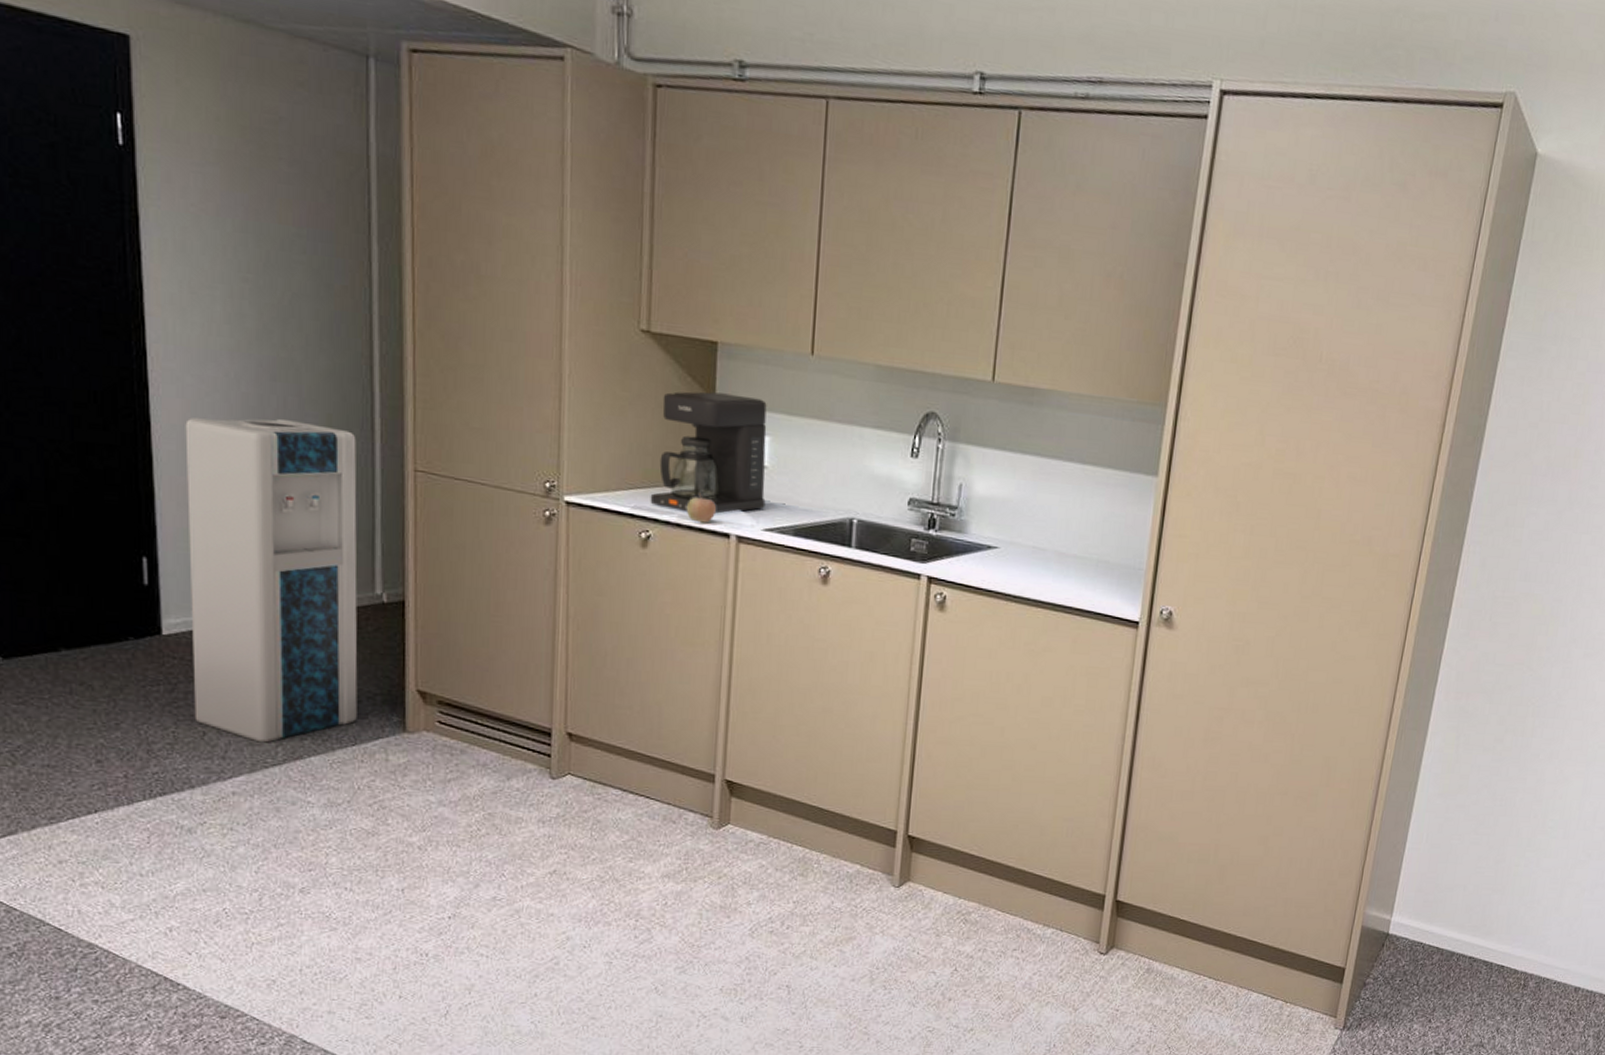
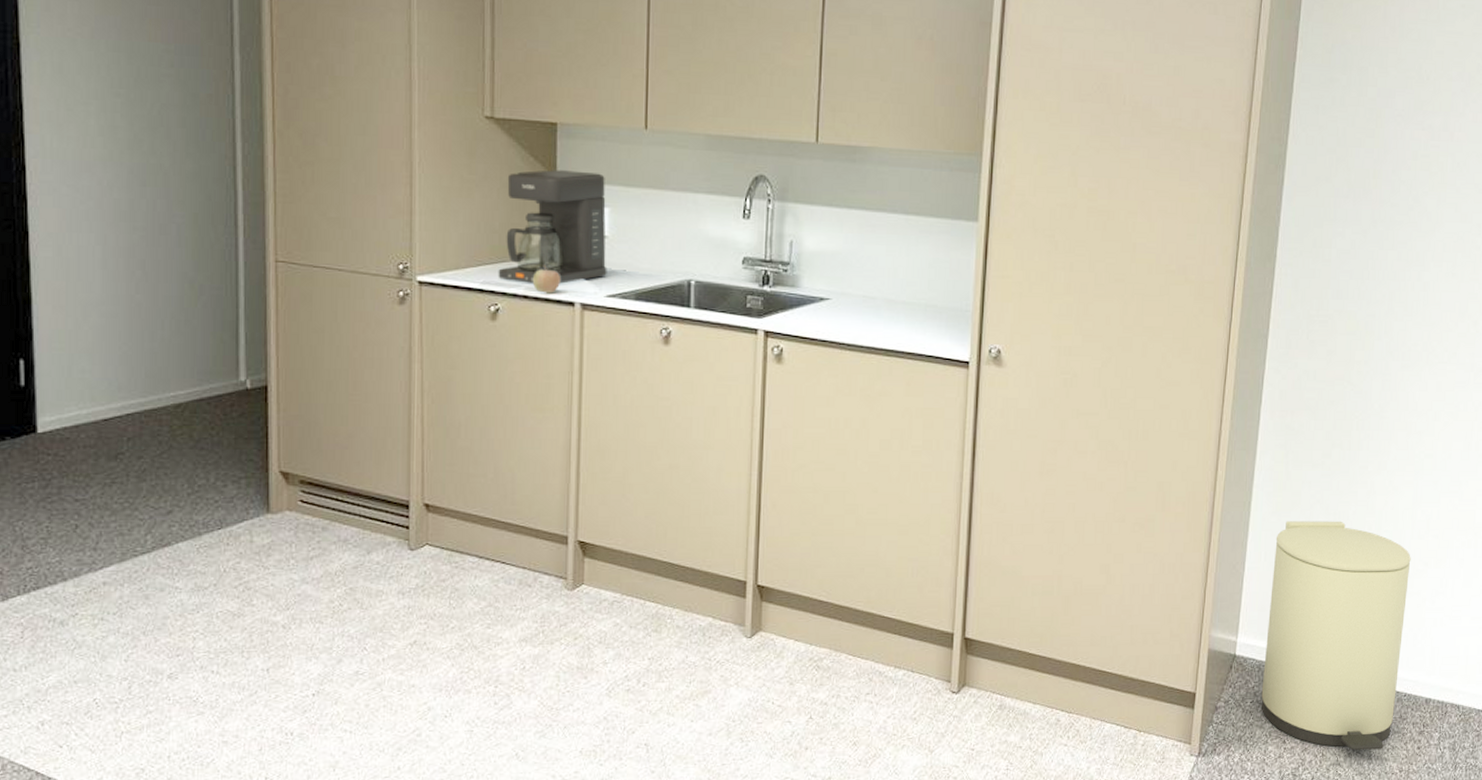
water cooler: present [185,417,358,743] -> none [61,220,223,532]
pedal bin: none [1410,804,1575,1034] -> present [1261,521,1411,751]

